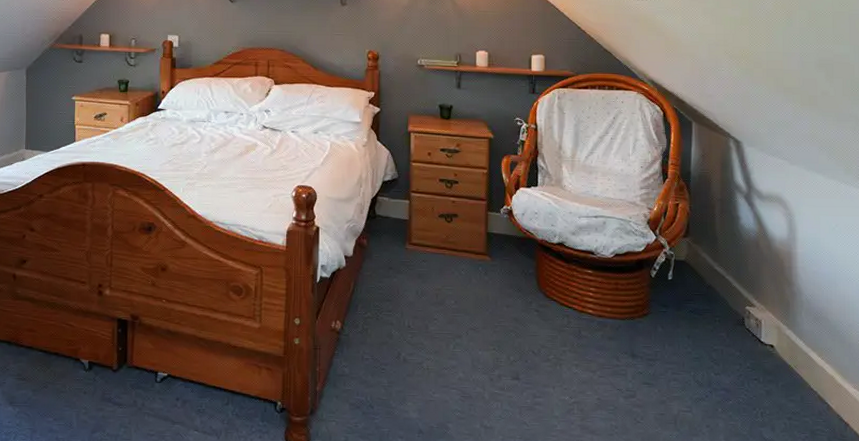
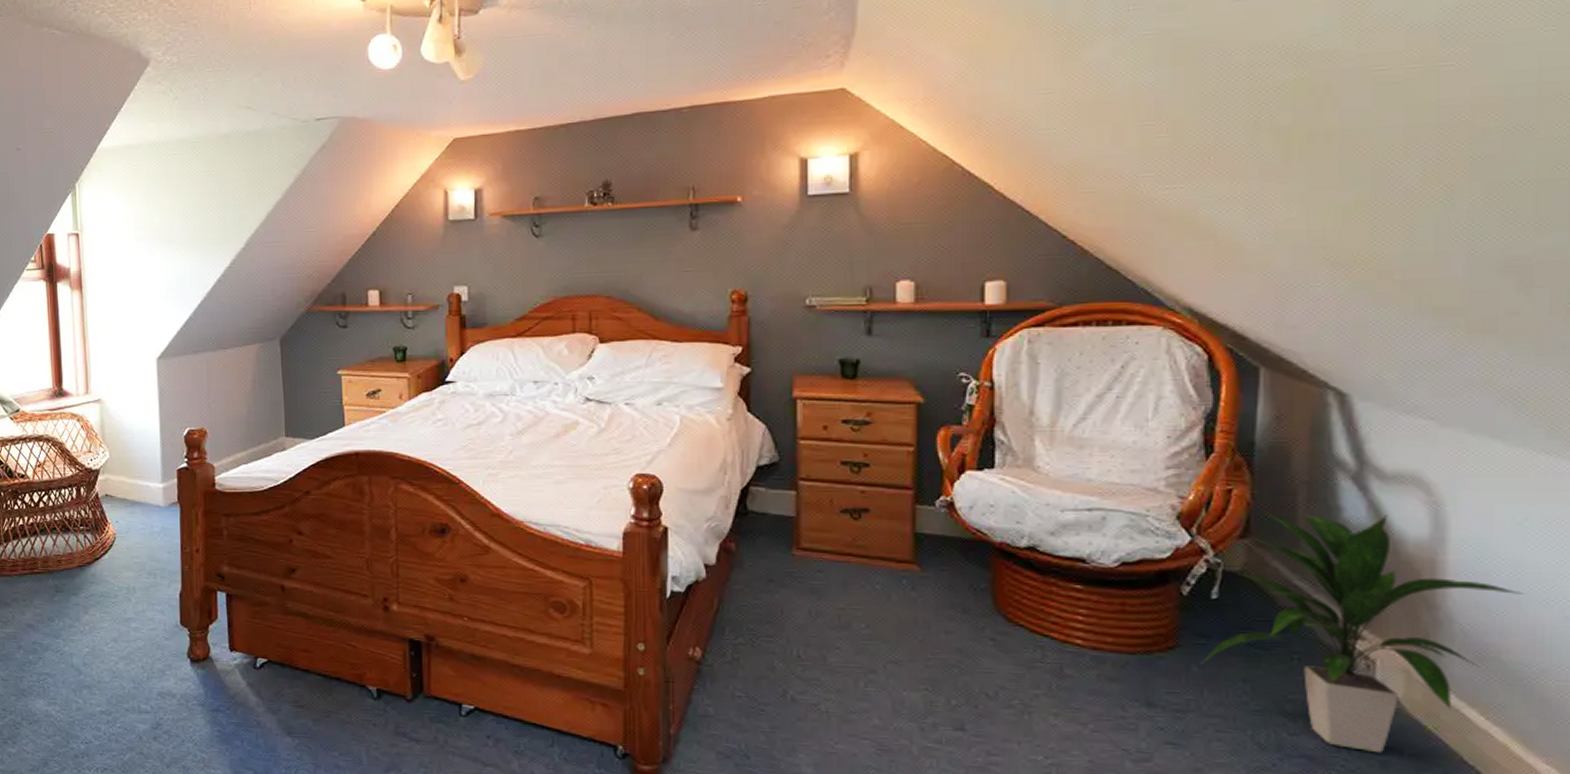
indoor plant: none [663,218,837,385] -> present [1200,511,1523,754]

